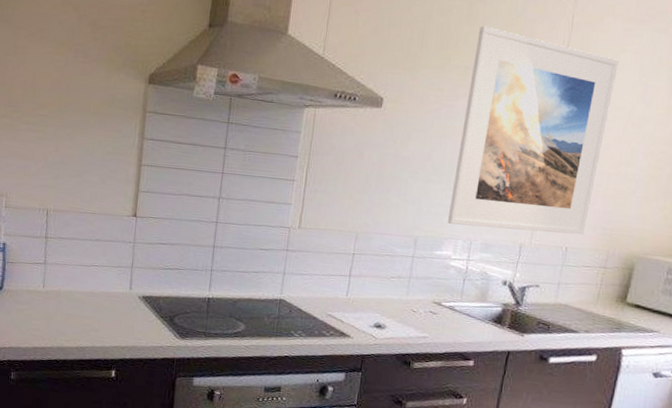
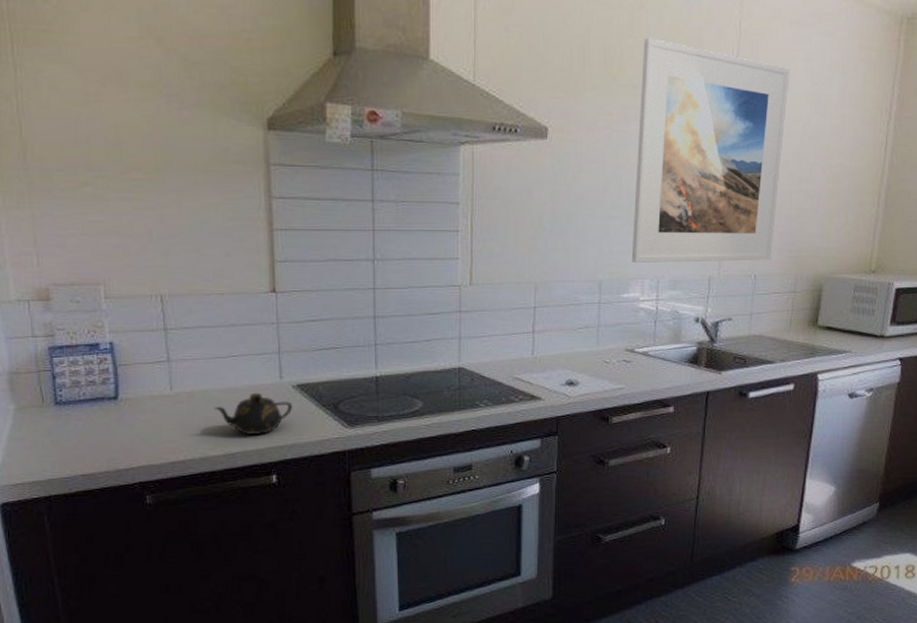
teapot: none [74,298,137,335] -> present [214,392,293,434]

